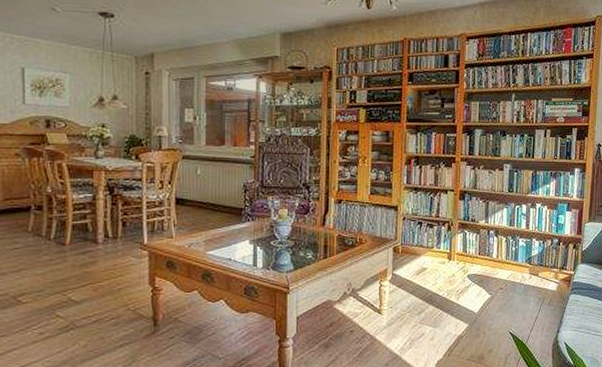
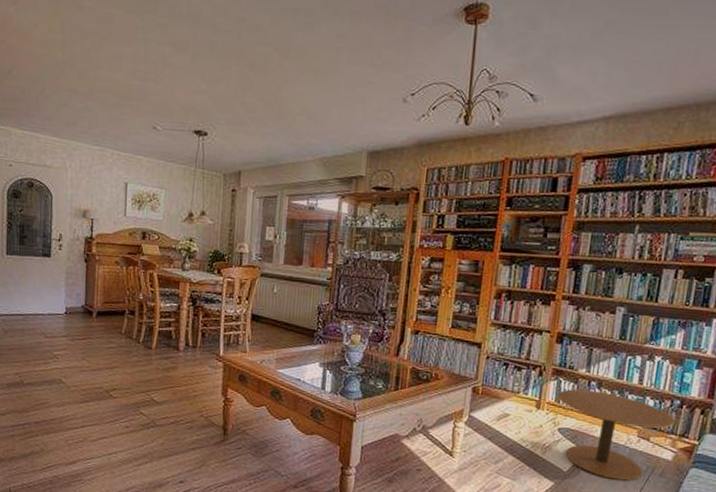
side table: none [465,239,555,314] -> present [558,389,675,481]

